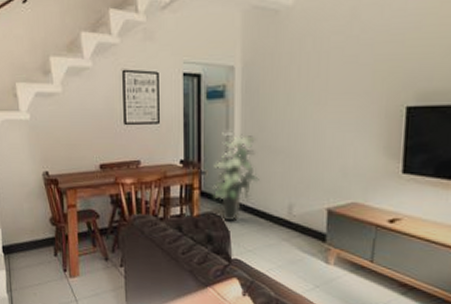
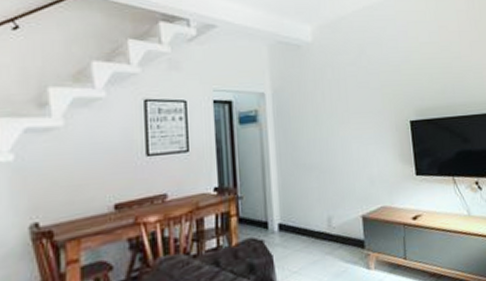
indoor plant: present [212,131,259,222] -> none [251,153,298,245]

